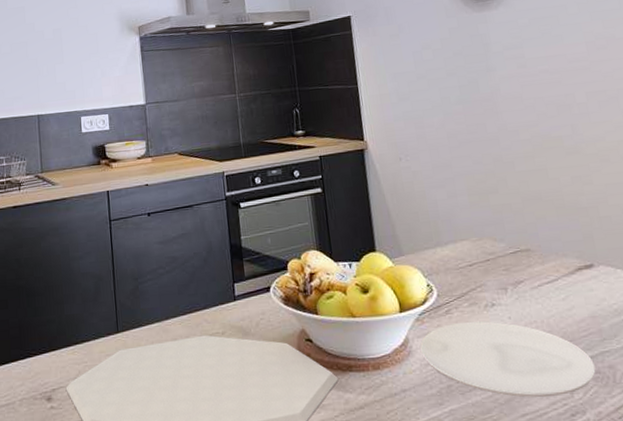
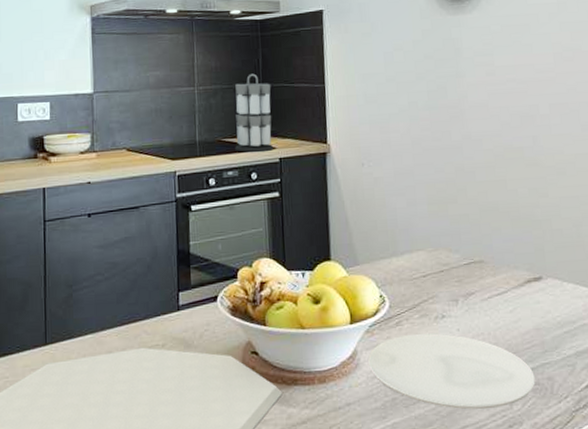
spice rack: none [273,79,314,153] -> present [234,73,274,153]

